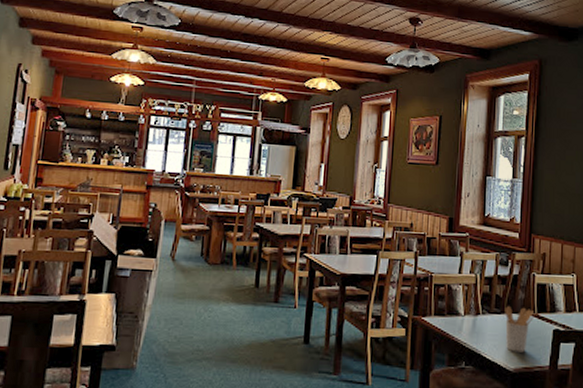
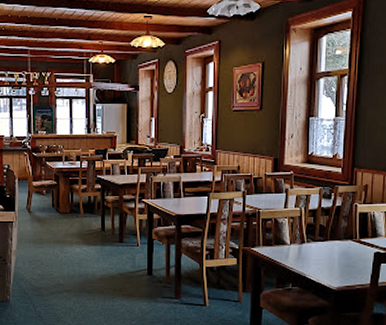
utensil holder: present [504,306,534,353] -> none [328,234,356,274]

